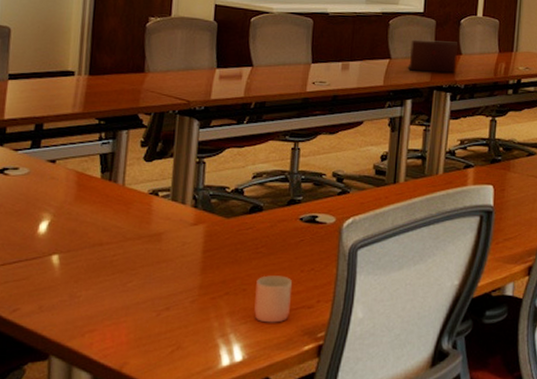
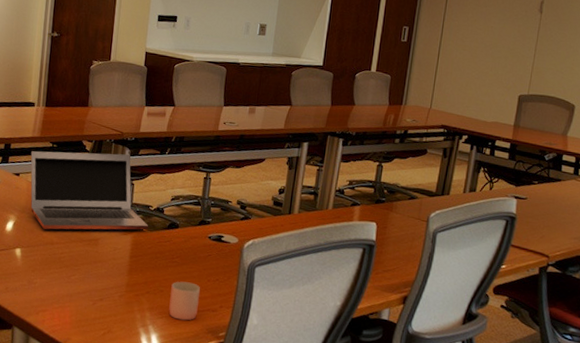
laptop: none [70,127,225,227] -> present [30,151,148,230]
laptop: present [408,39,459,73] -> none [307,89,353,121]

